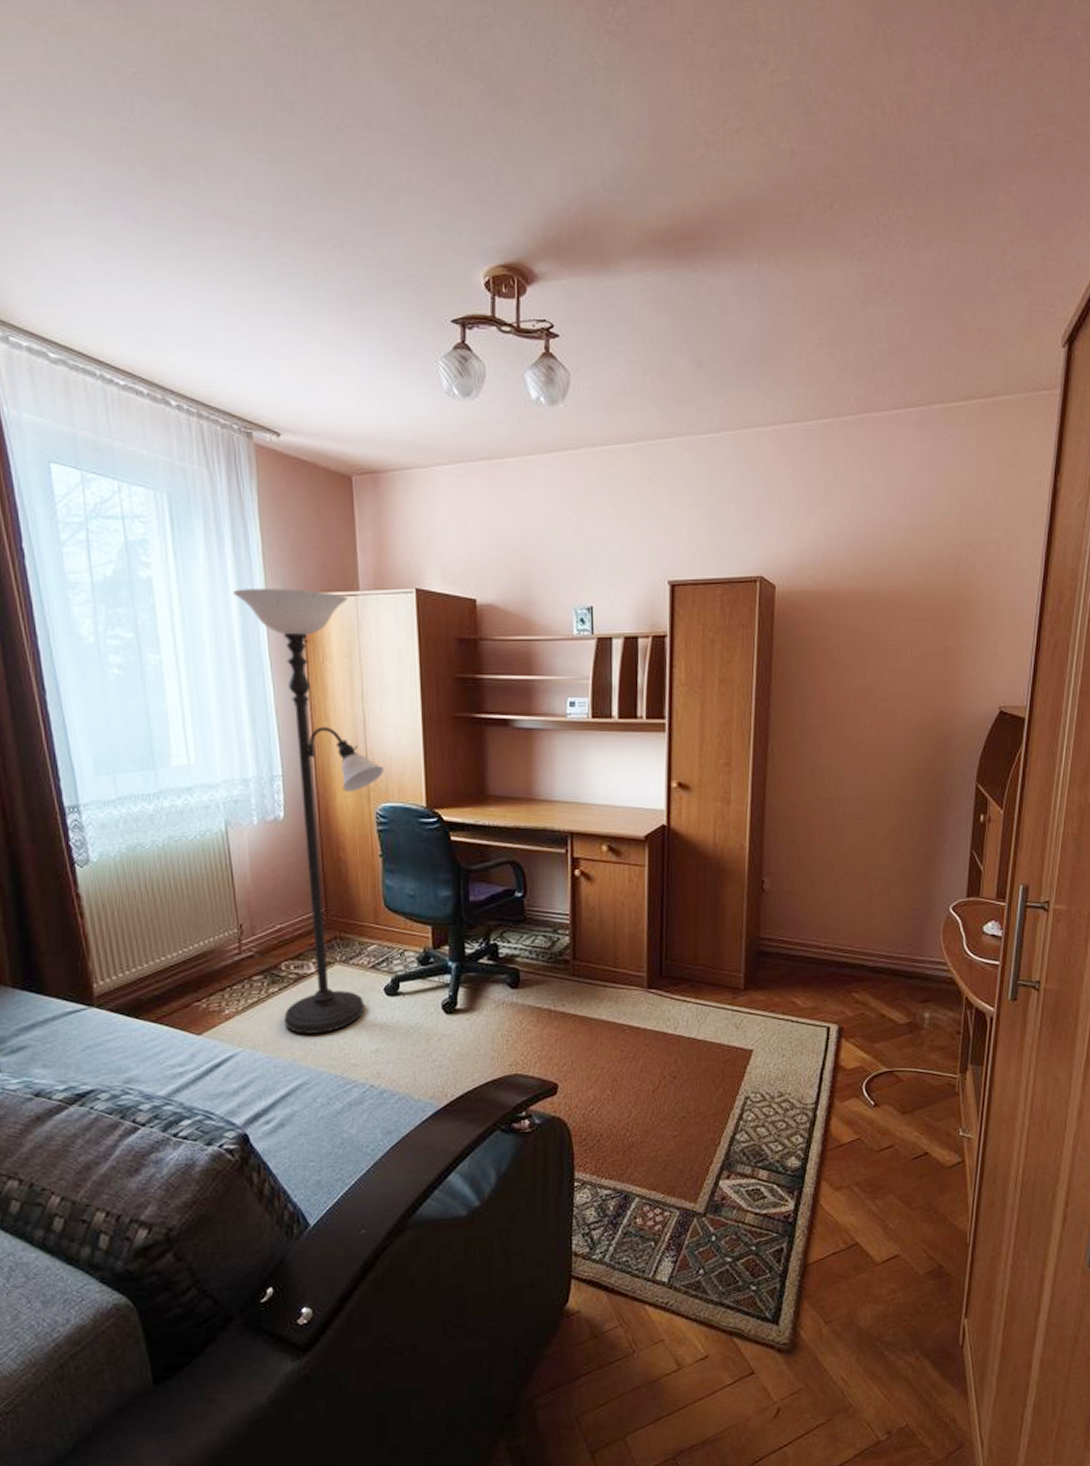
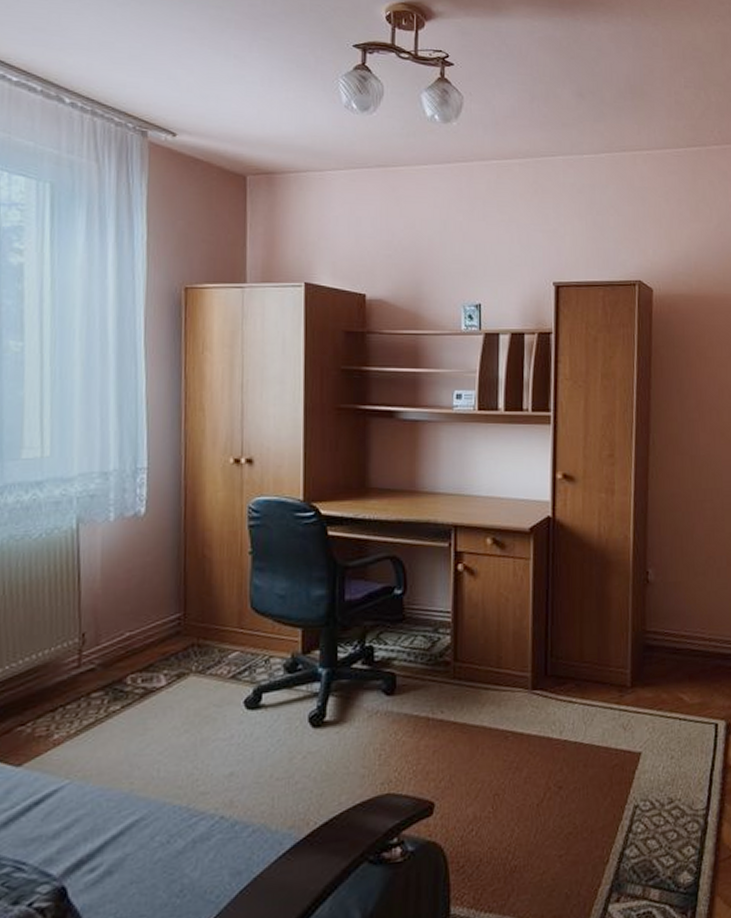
lamp: present [231,589,384,1034] -> none [110,278,260,759]

